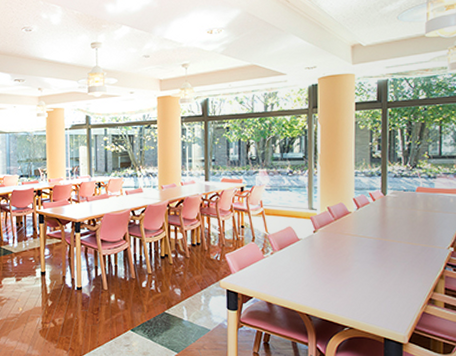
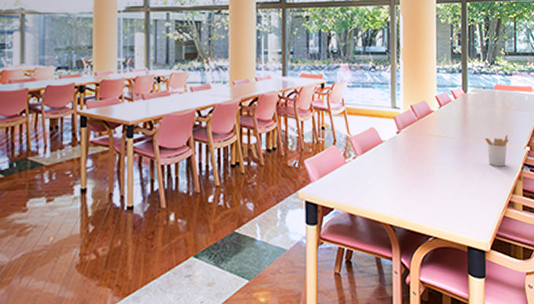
utensil holder: none [404,236,430,266] -> present [484,135,509,167]

